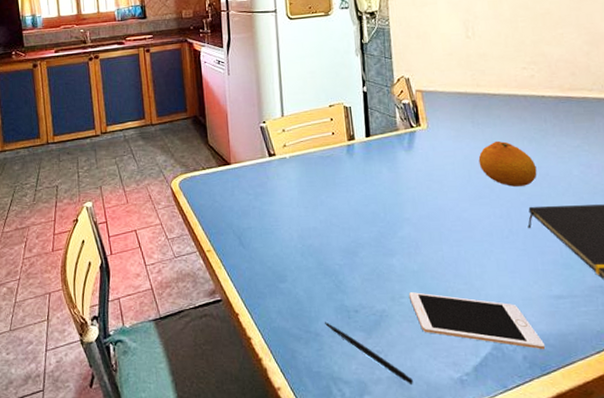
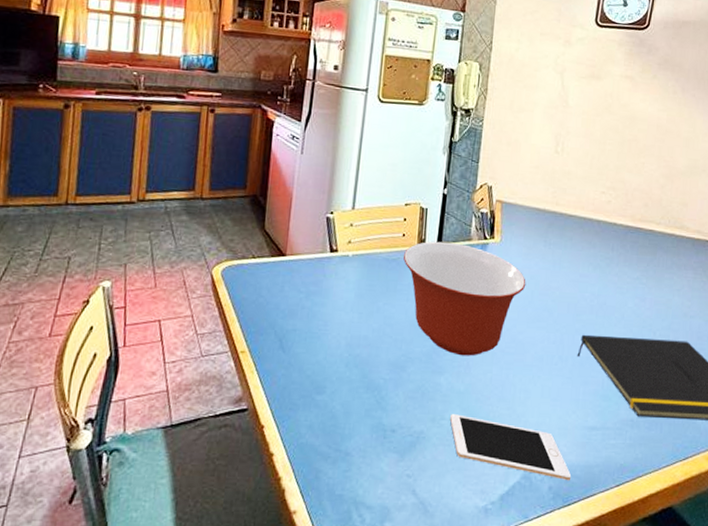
pen: present [325,322,413,386] -> none [358,440,438,513]
mixing bowl: none [336,134,461,238] -> present [403,241,526,356]
fruit: present [478,140,537,187] -> none [543,263,596,313]

